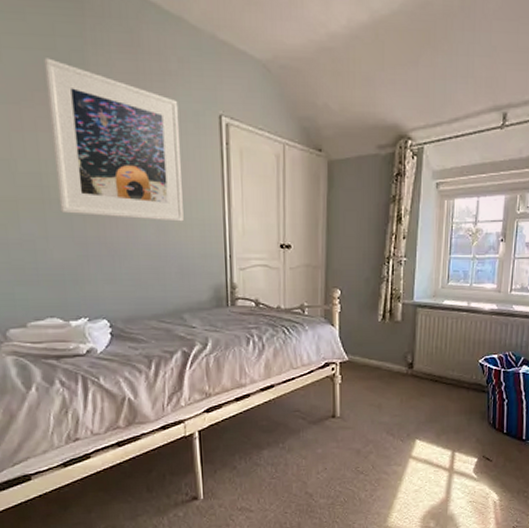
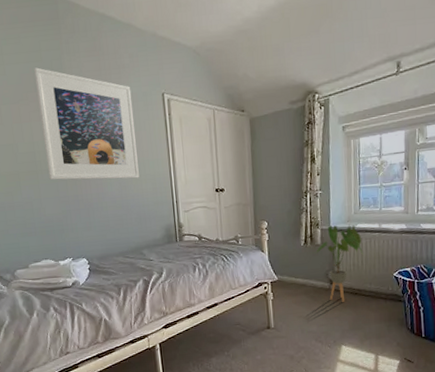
house plant: none [395,300,448,390] -> present [316,225,363,302]

